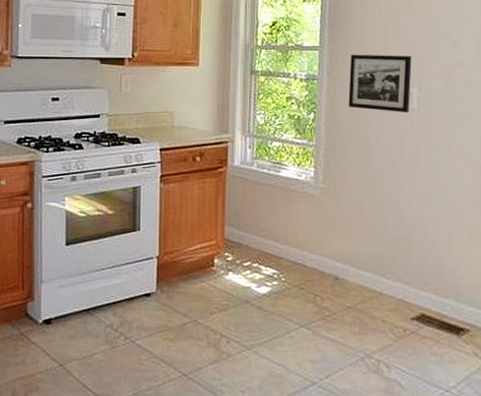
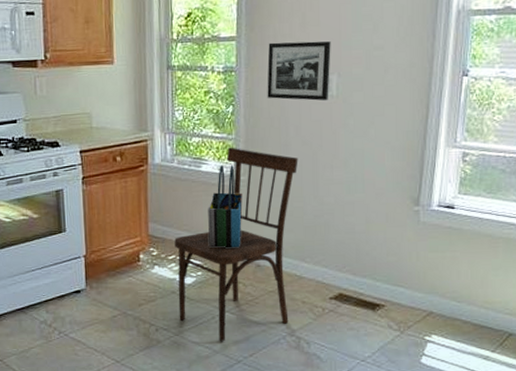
dining chair: none [251,153,379,360] -> present [174,147,298,342]
tote bag: none [286,171,322,258] -> present [208,165,243,248]

